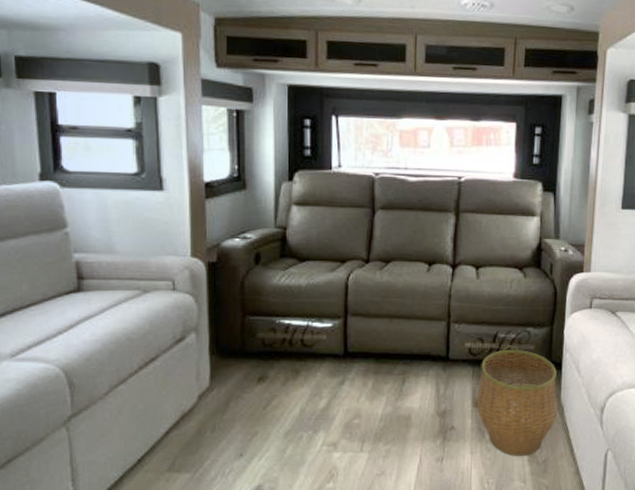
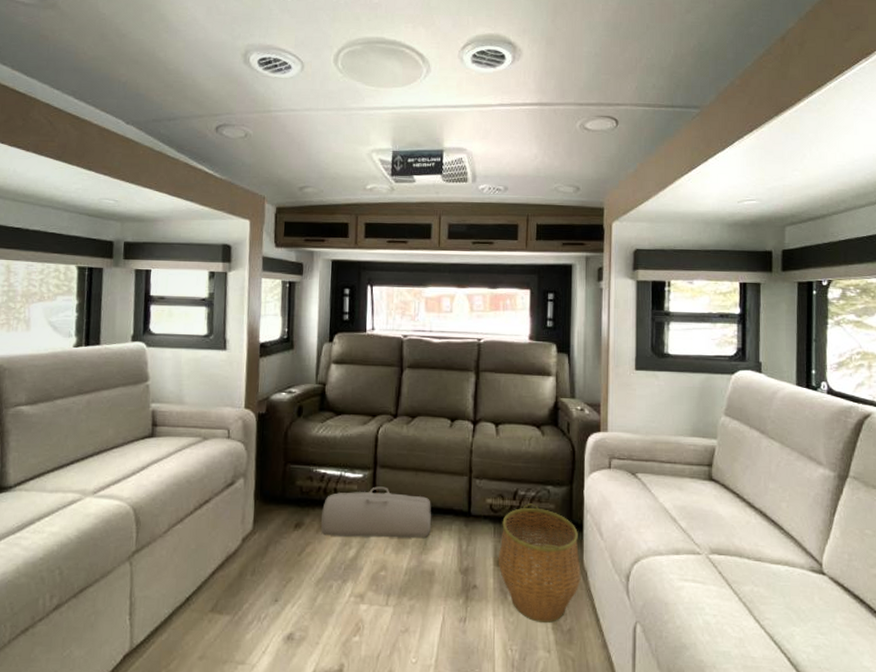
duffel bag: none [288,335,408,388] -> present [321,486,432,538]

